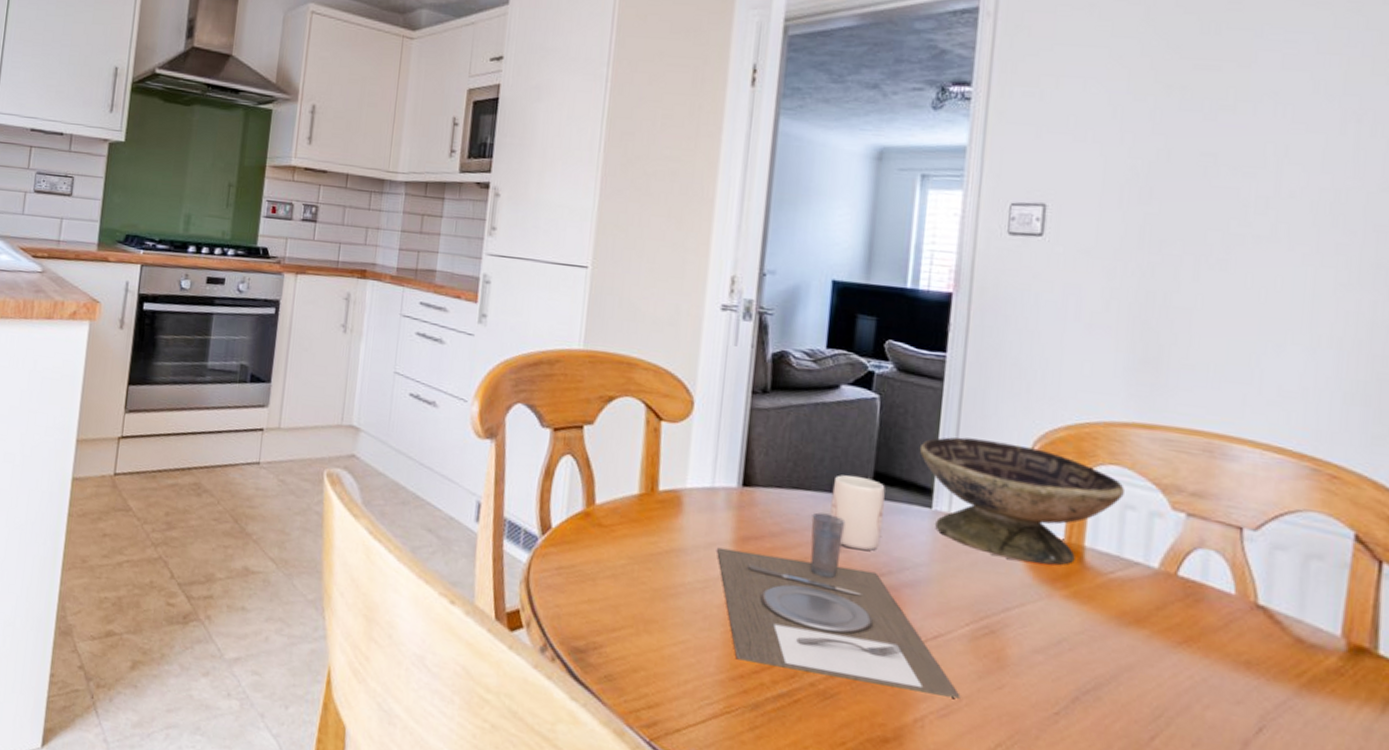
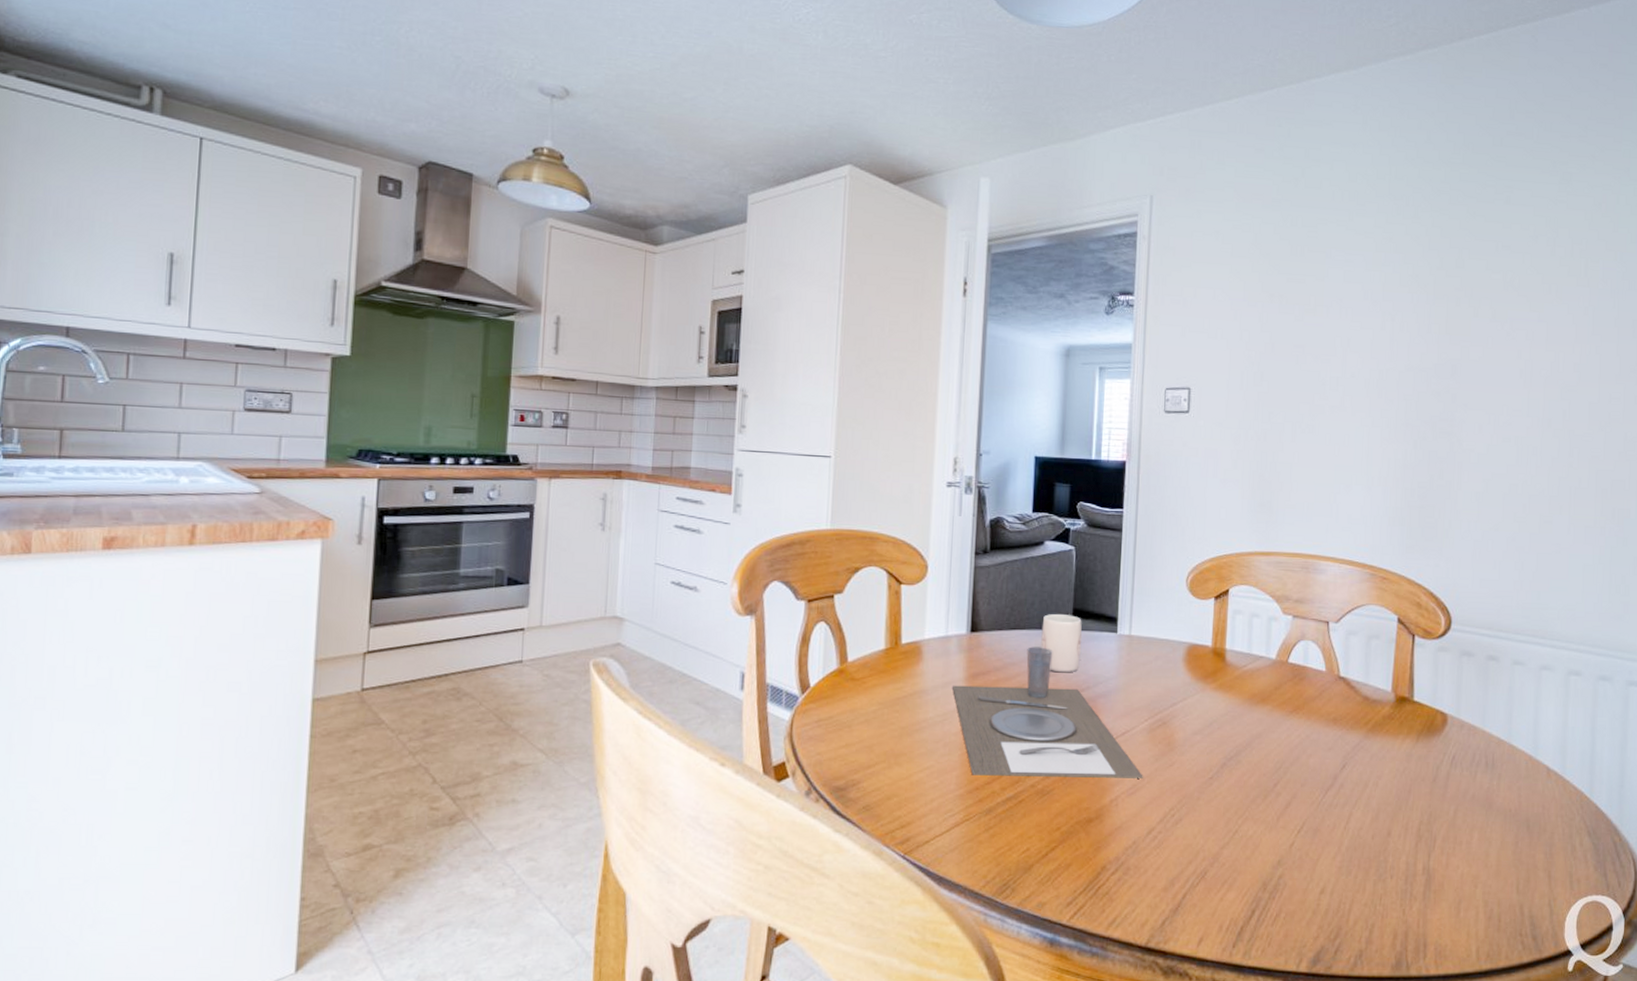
decorative bowl: present [919,437,1125,566] -> none [1106,574,1251,667]

